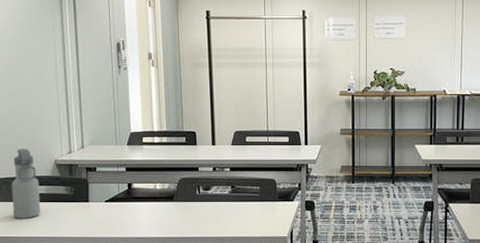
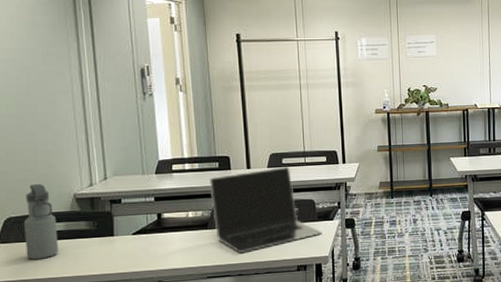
laptop: none [177,145,283,228] -> present [210,167,323,254]

